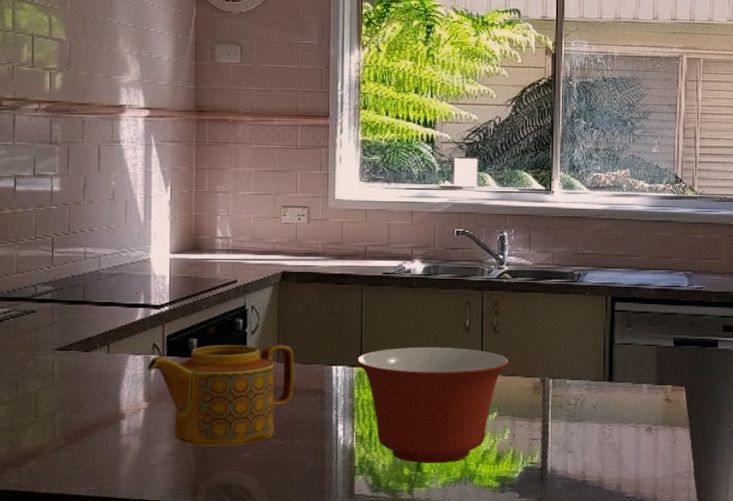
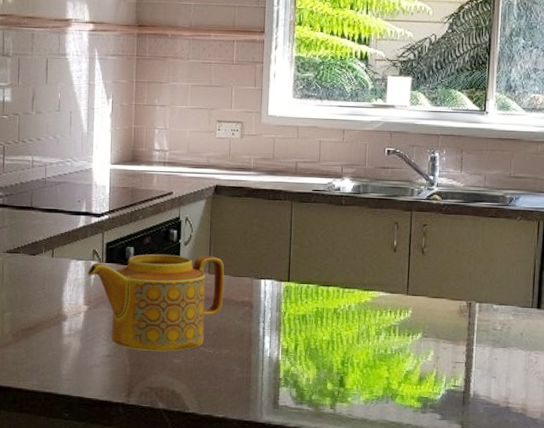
mixing bowl: present [356,347,510,464] -> none [284,265,436,381]

